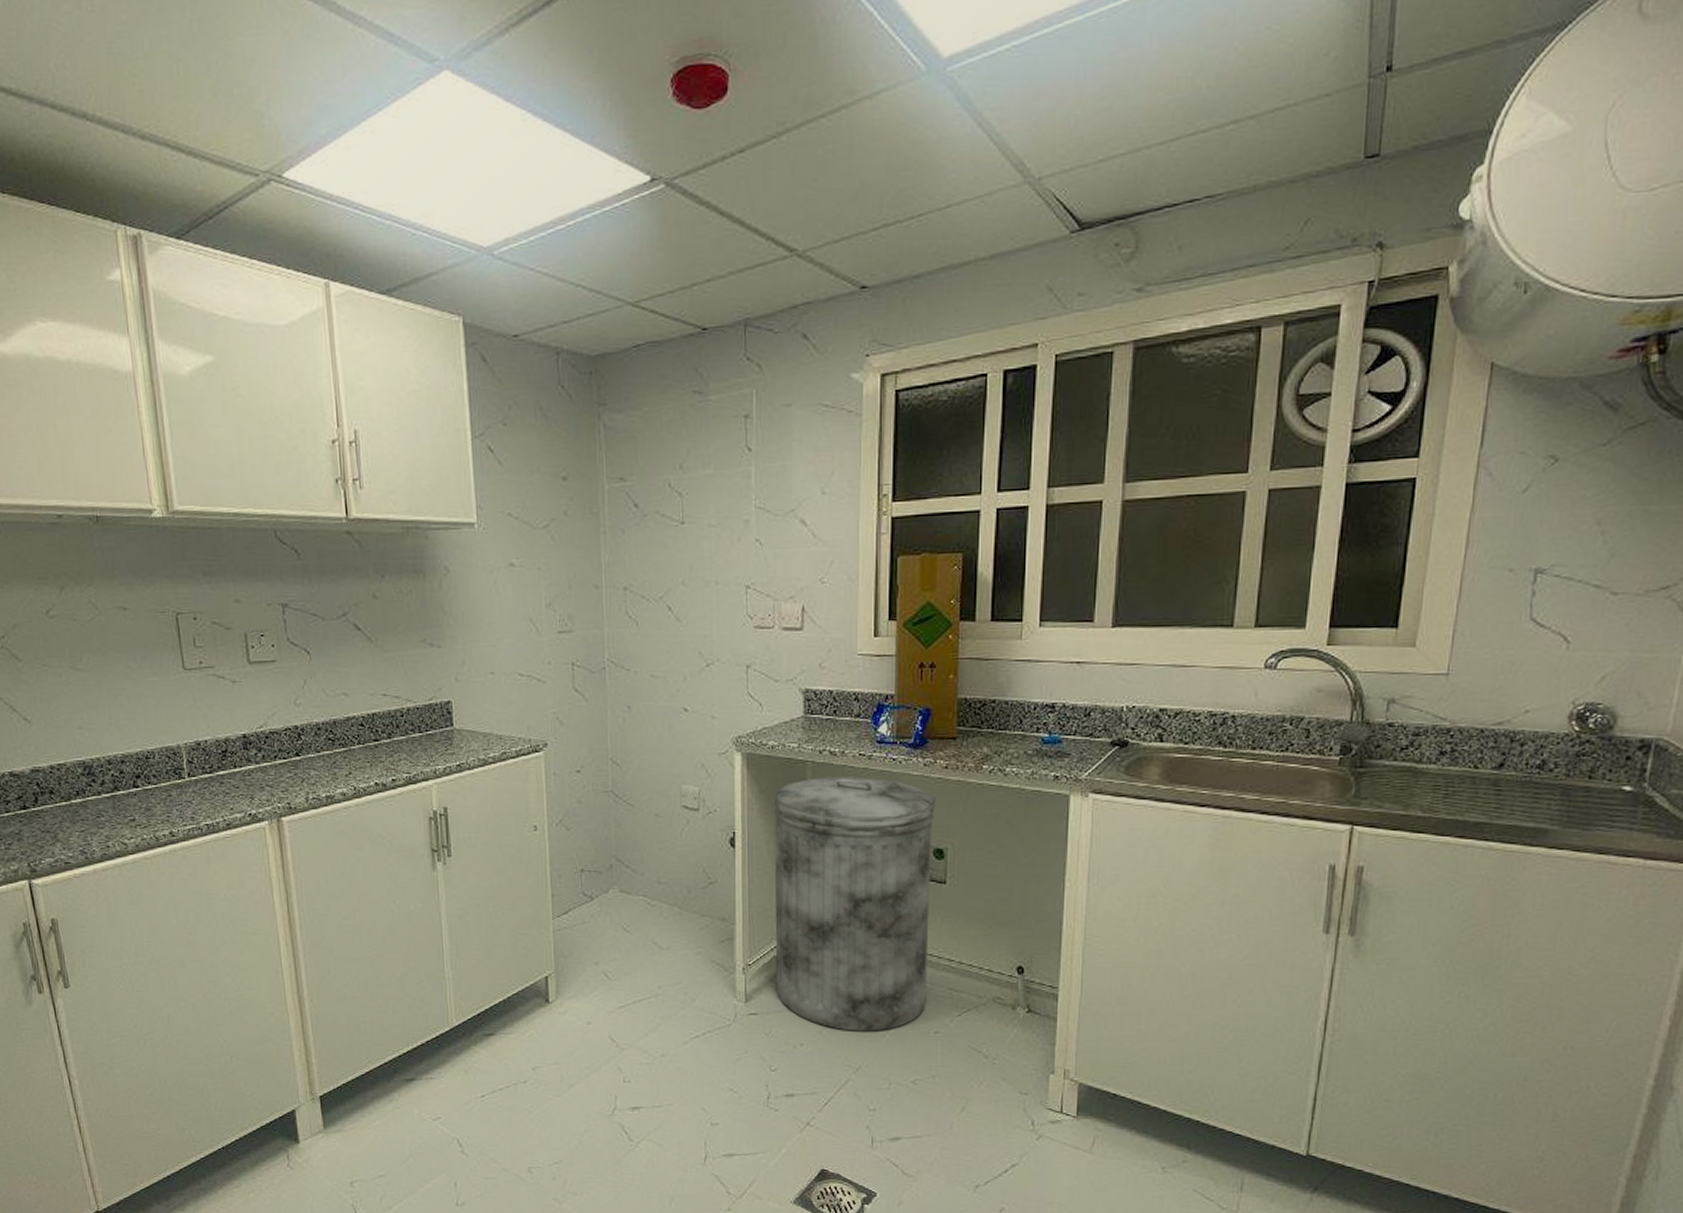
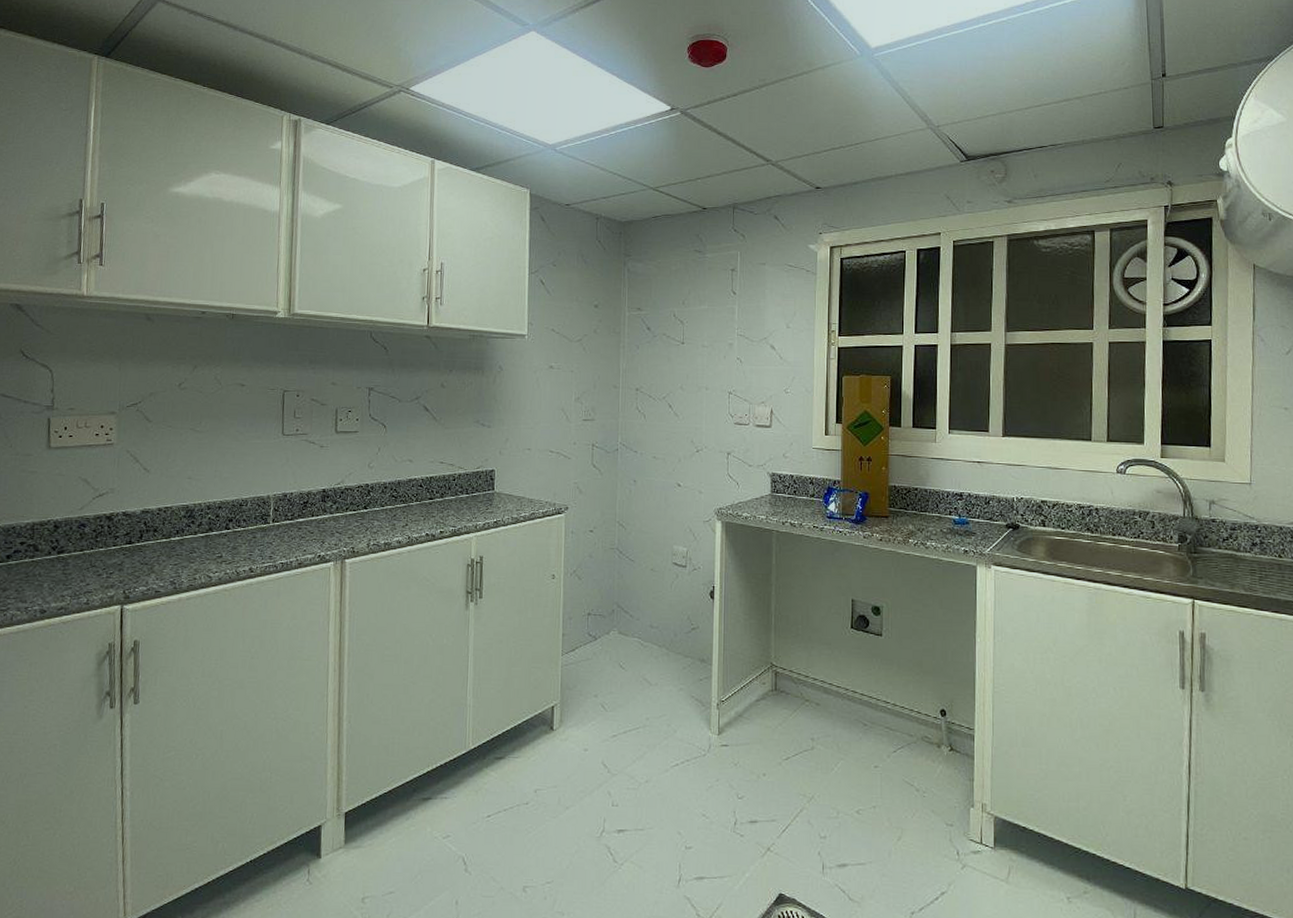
trash can: present [774,777,937,1031] -> none [743,544,874,764]

